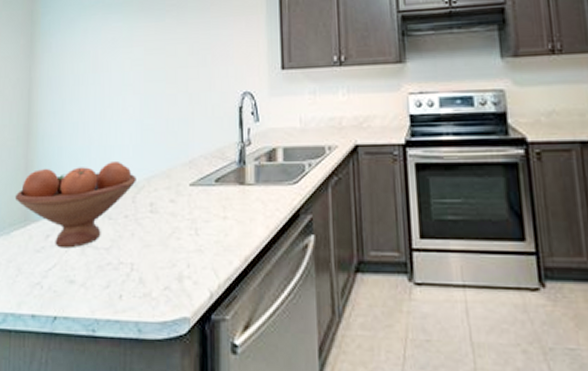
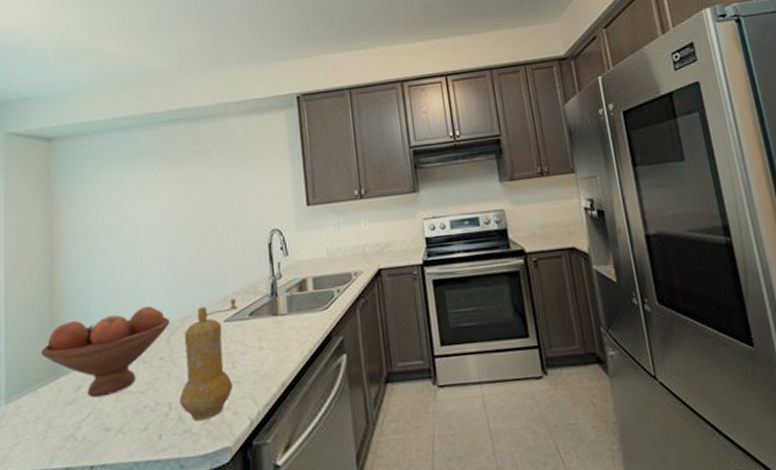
pepper mill: none [142,162,205,287] -> present [179,298,239,422]

